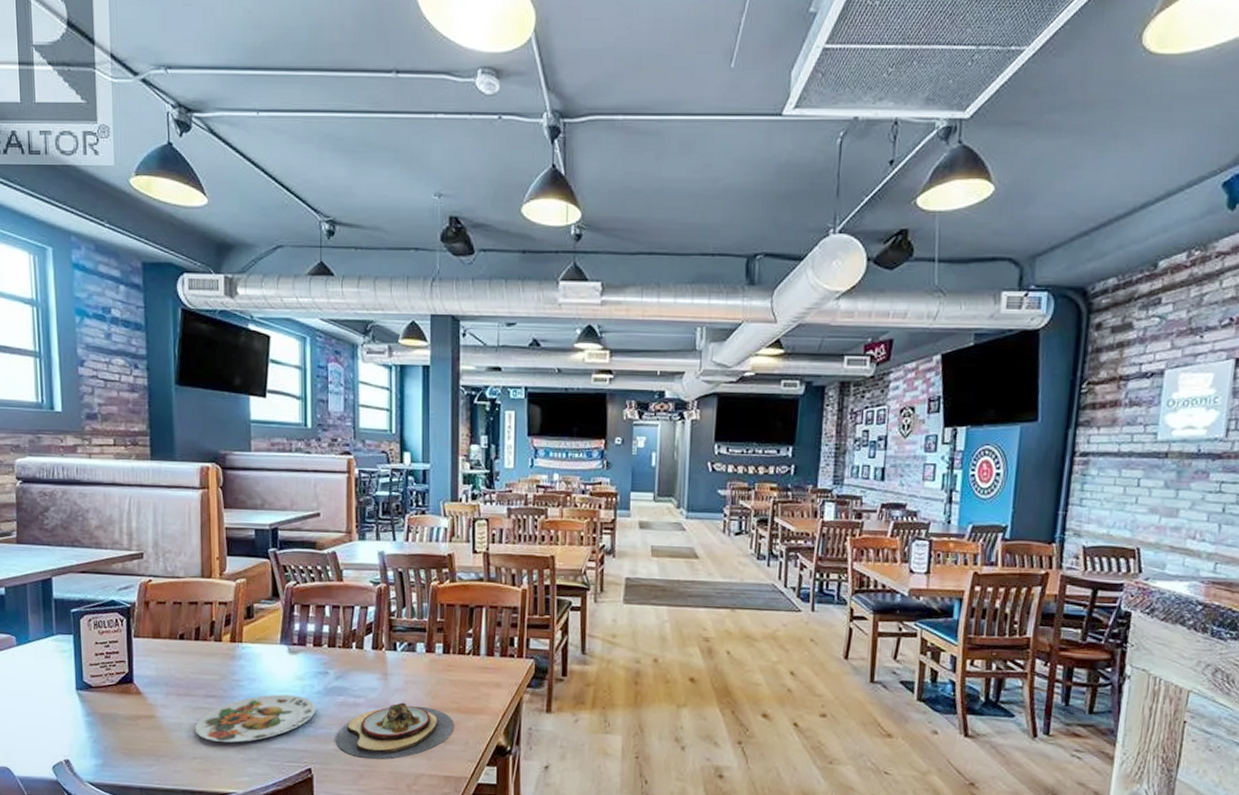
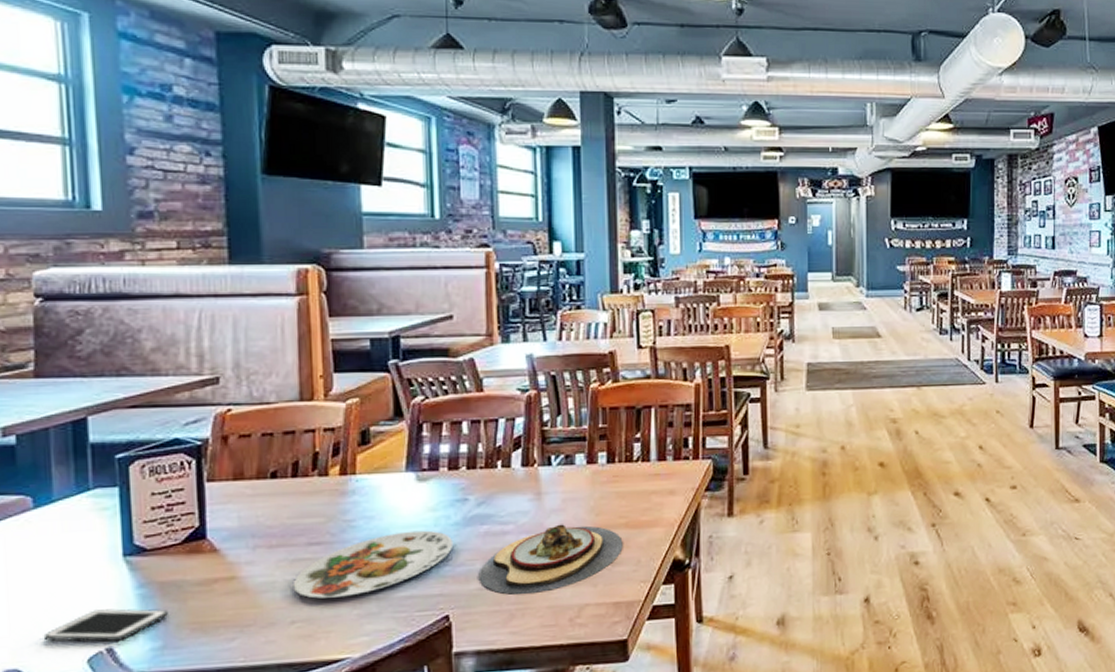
cell phone: none [23,729,106,755] -> present [43,609,168,642]

